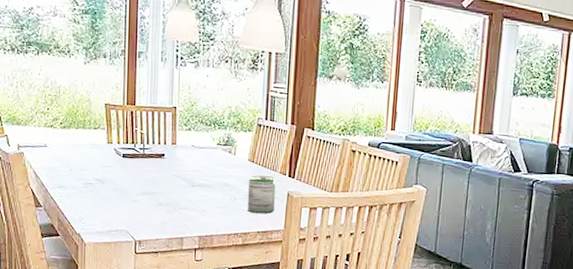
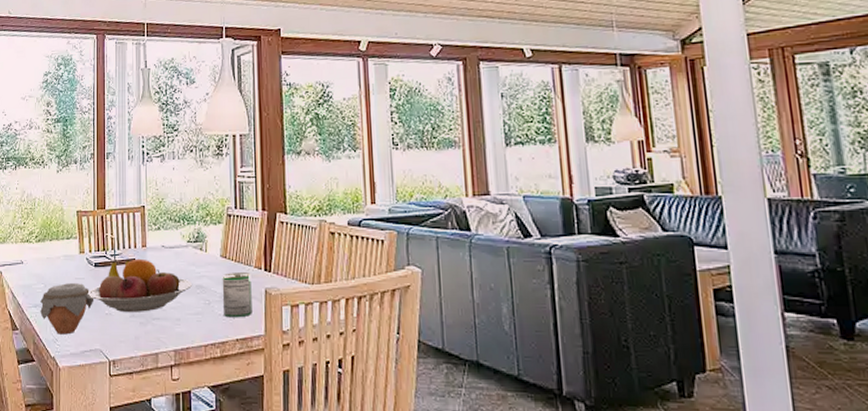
jar: none [65,169,122,215] -> present [40,283,94,335]
fruit bowl: none [116,154,220,202] -> present [88,258,193,312]

